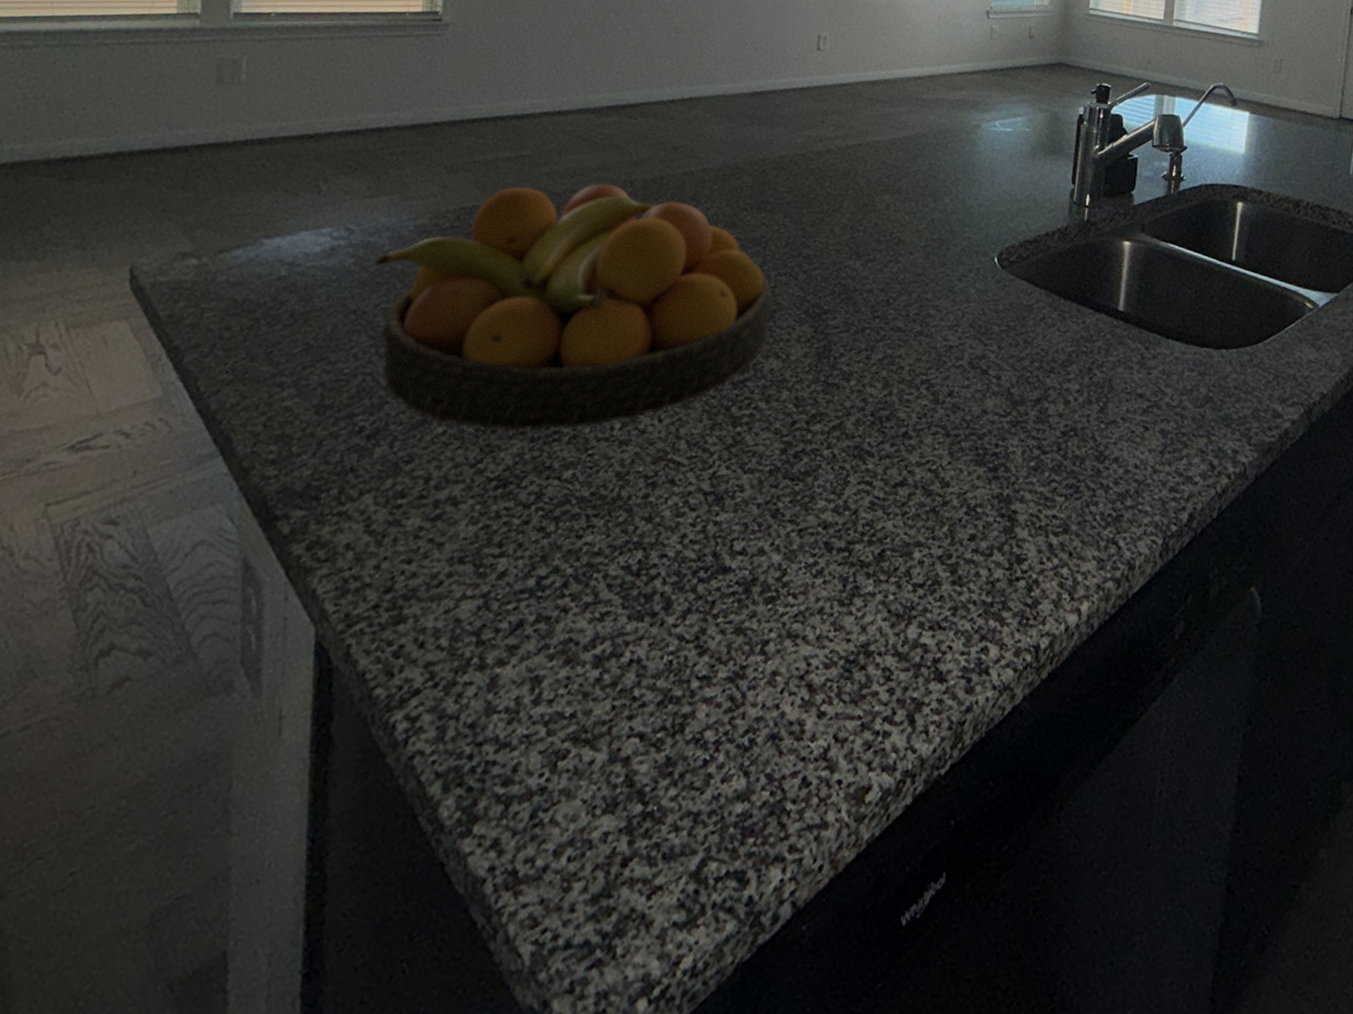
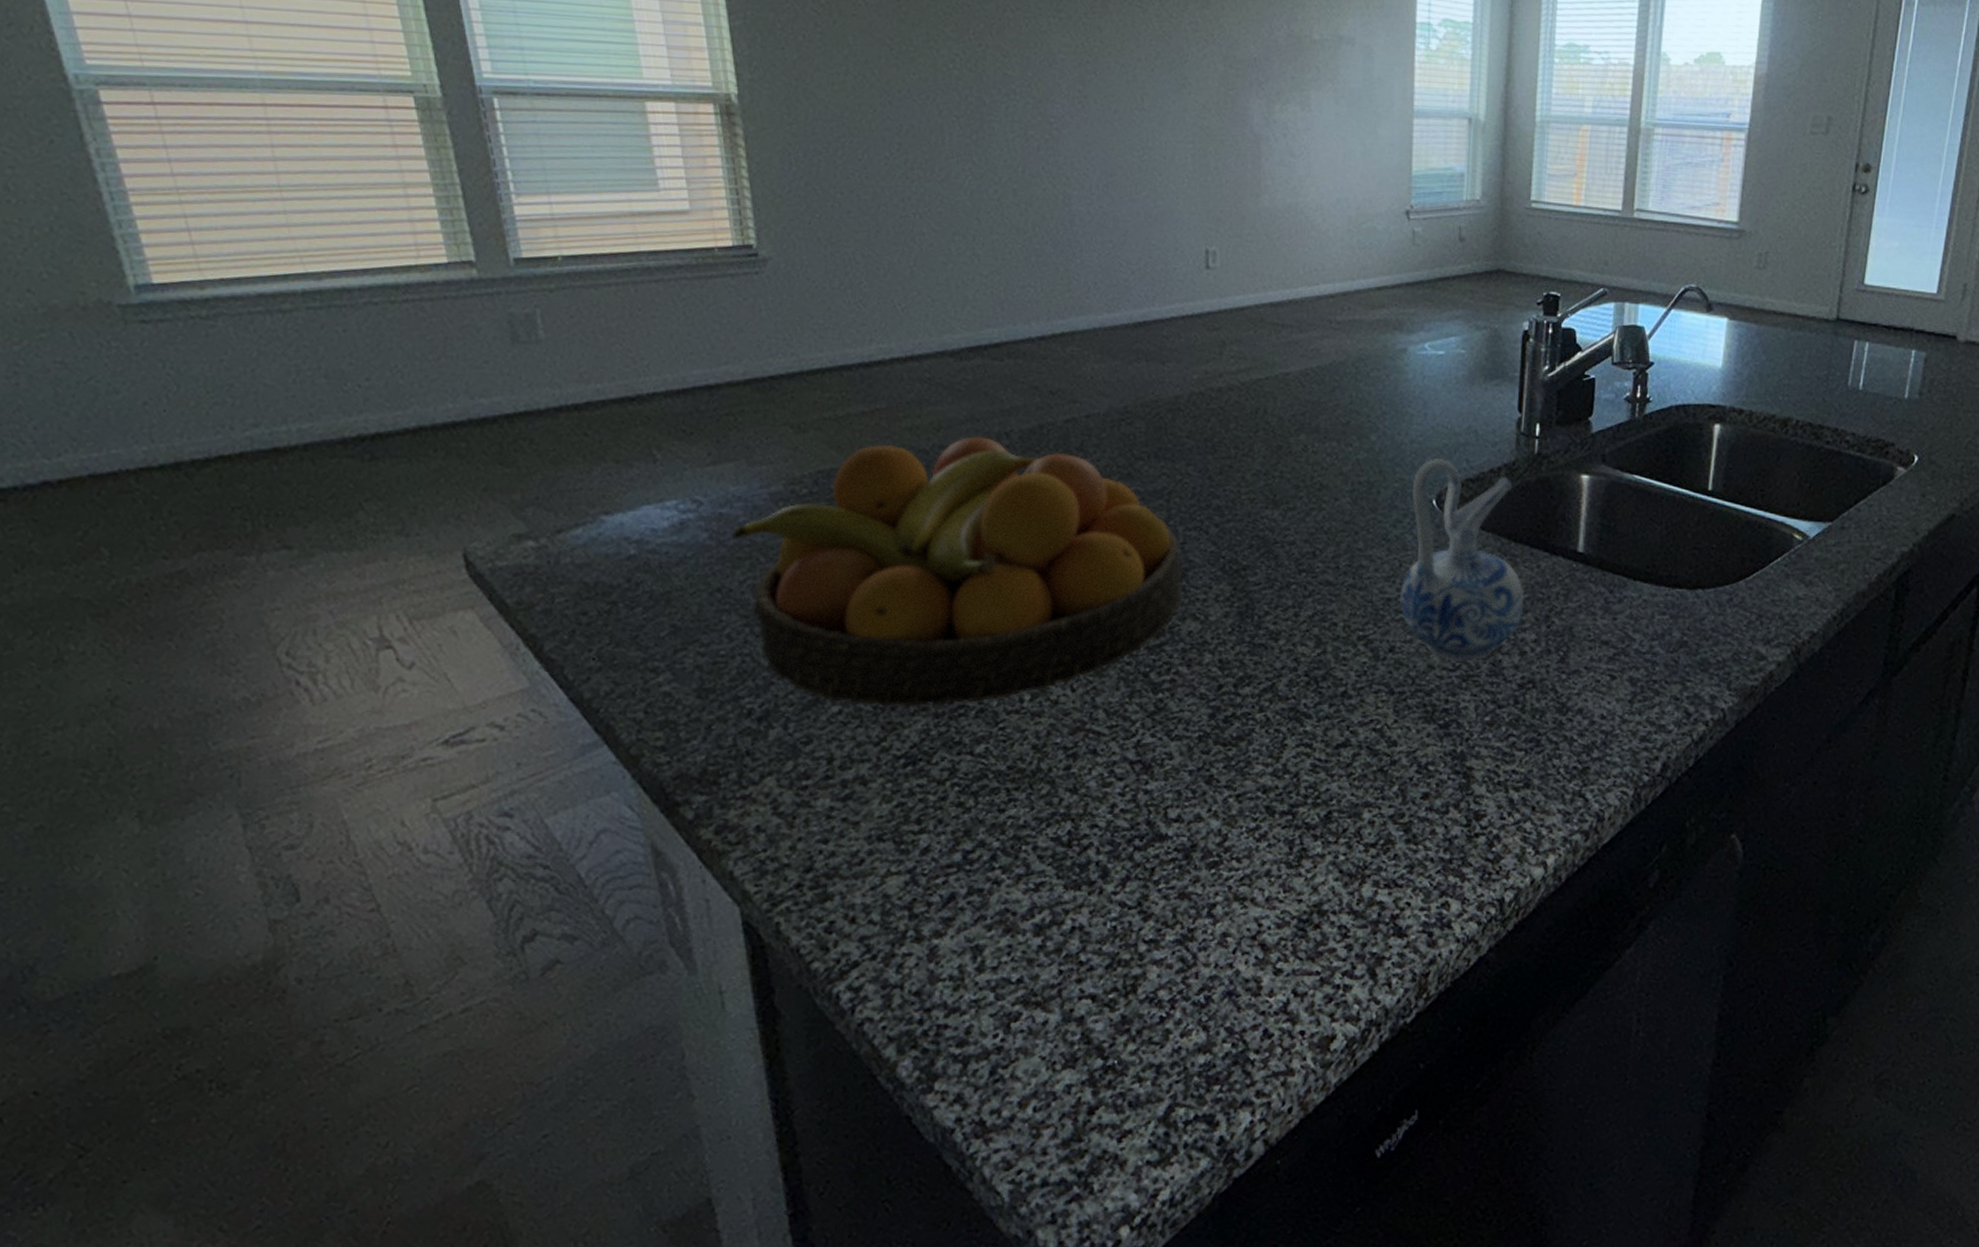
ceramic pitcher: none [960,220,1071,408] -> present [1399,457,1525,662]

